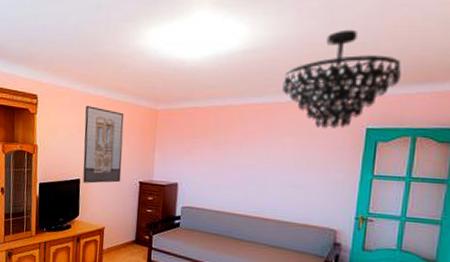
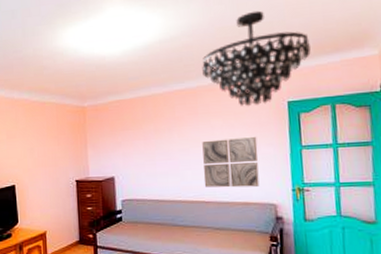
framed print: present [83,106,124,184] -> none [13,110,57,188]
wall art: none [266,158,328,211] -> present [202,137,260,188]

